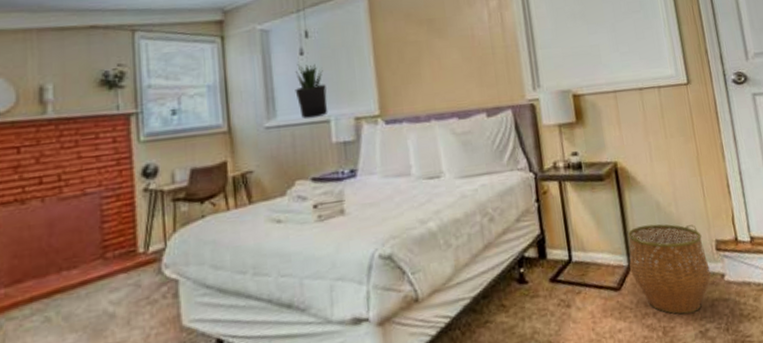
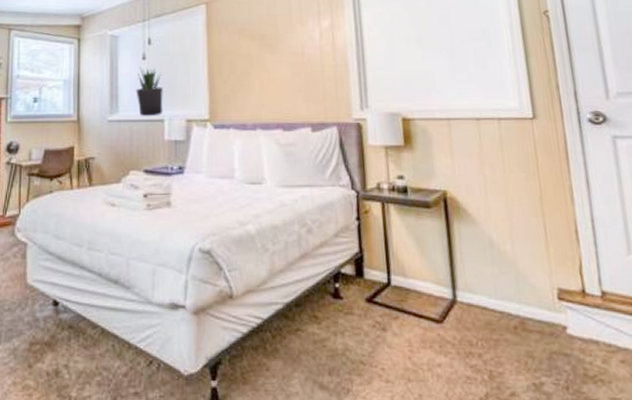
basket: present [627,224,711,315] -> none [453,261,550,361]

